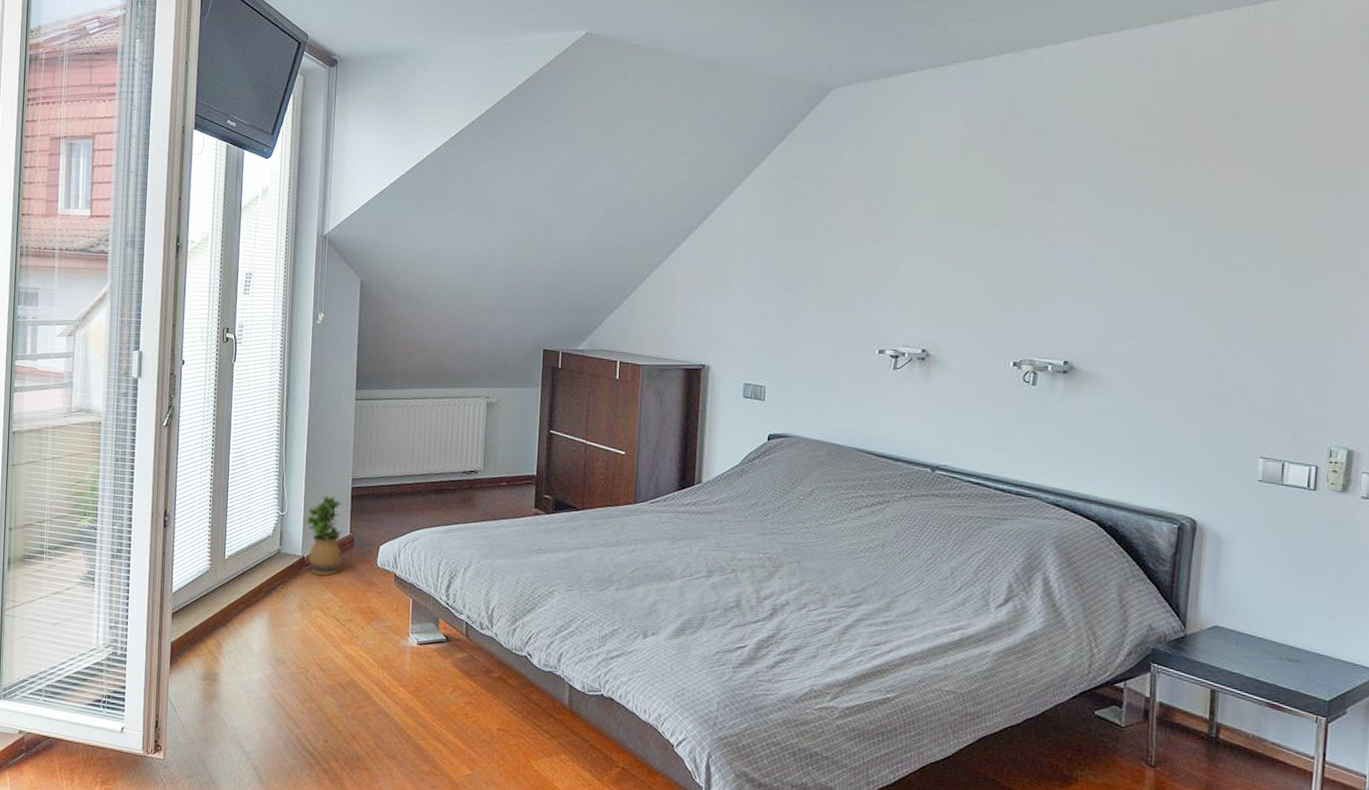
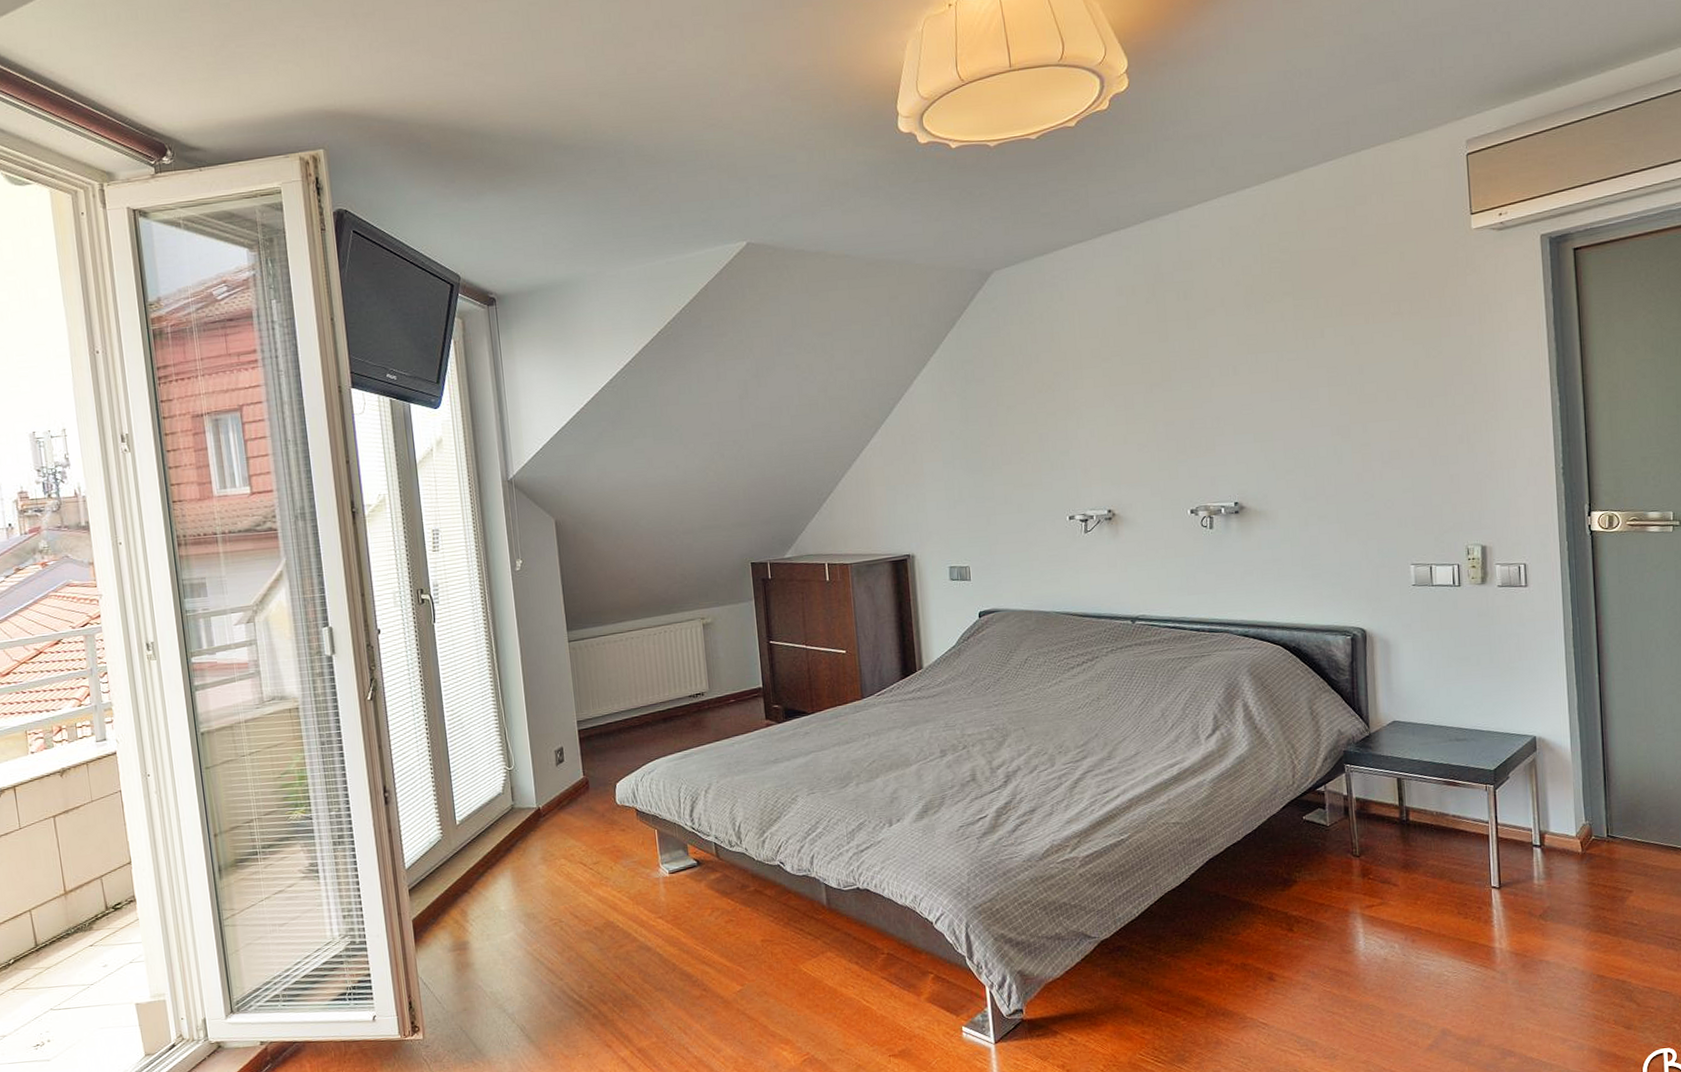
potted plant: present [305,495,343,576] -> none [535,742,579,825]

